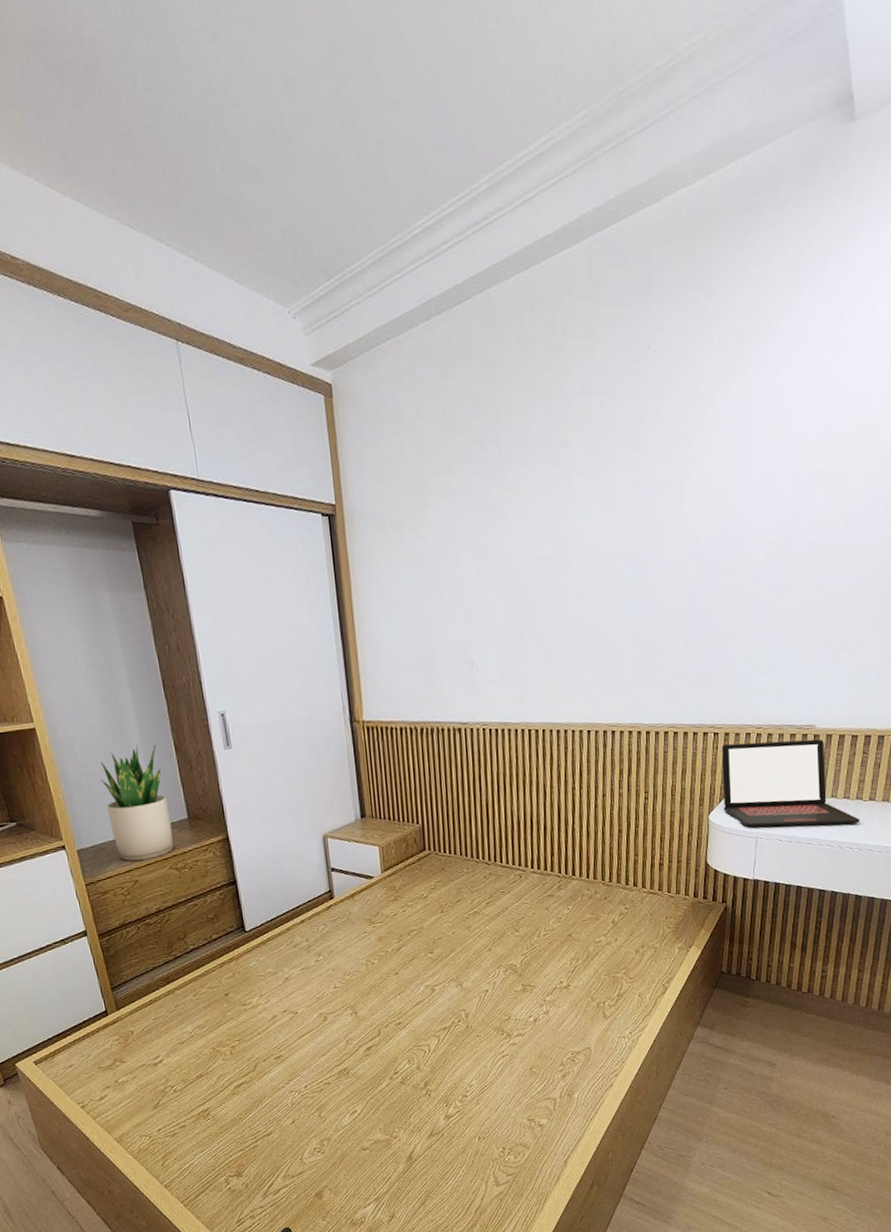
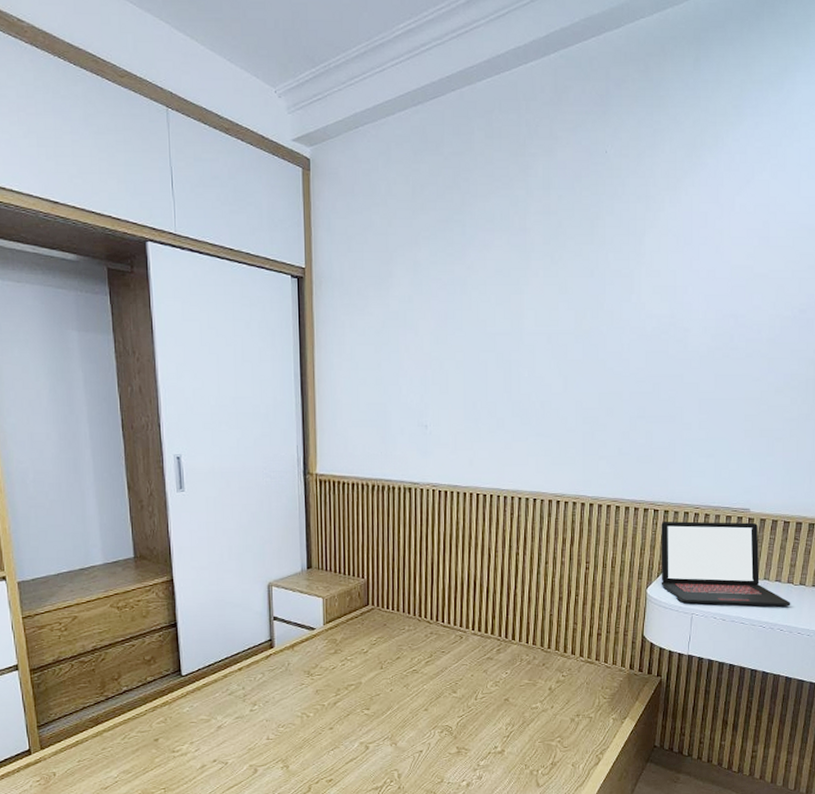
planter: present [100,743,174,861] -> none [49,480,117,597]

